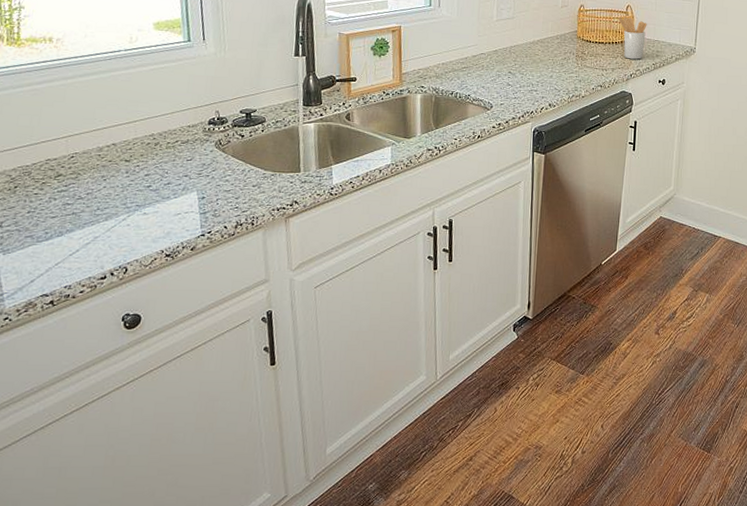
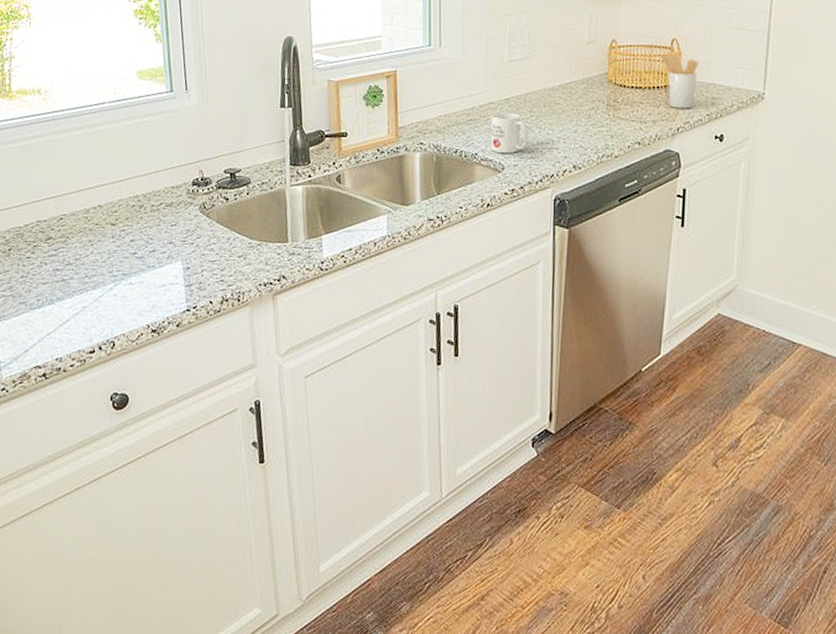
mug: none [481,61,513,95] -> present [490,112,529,154]

